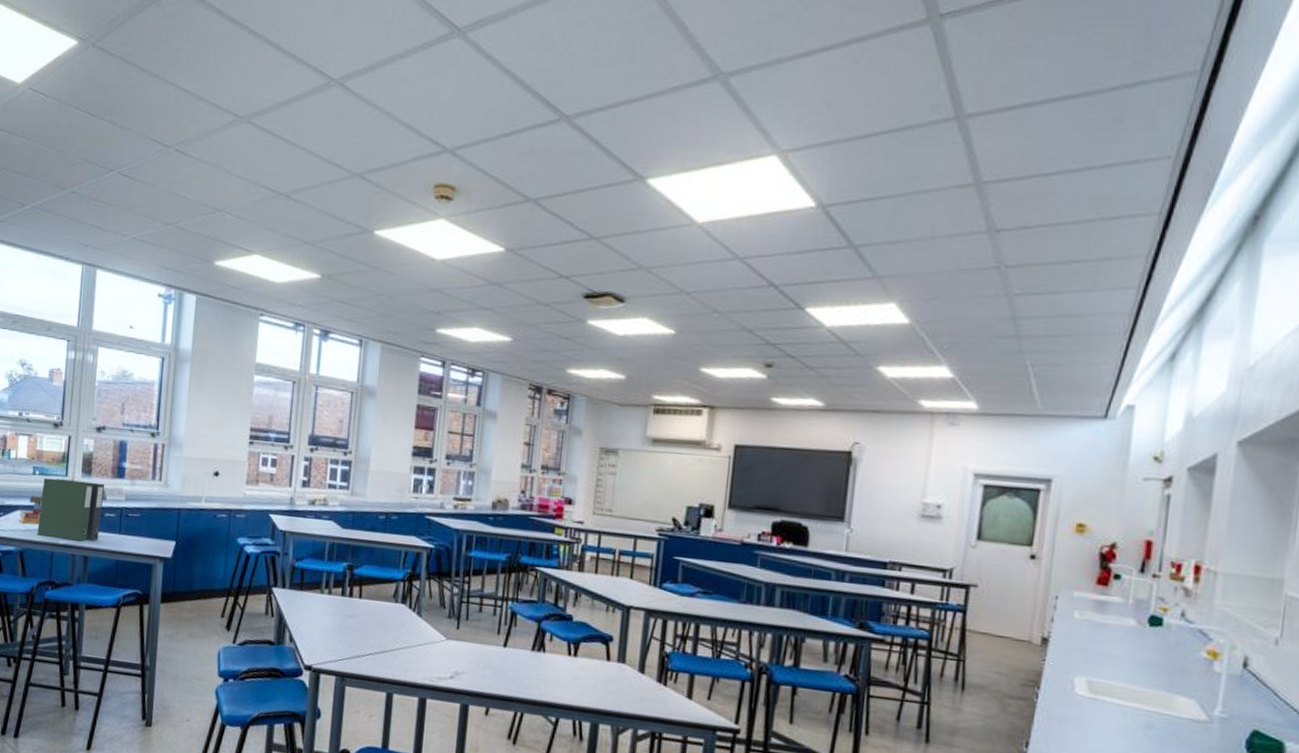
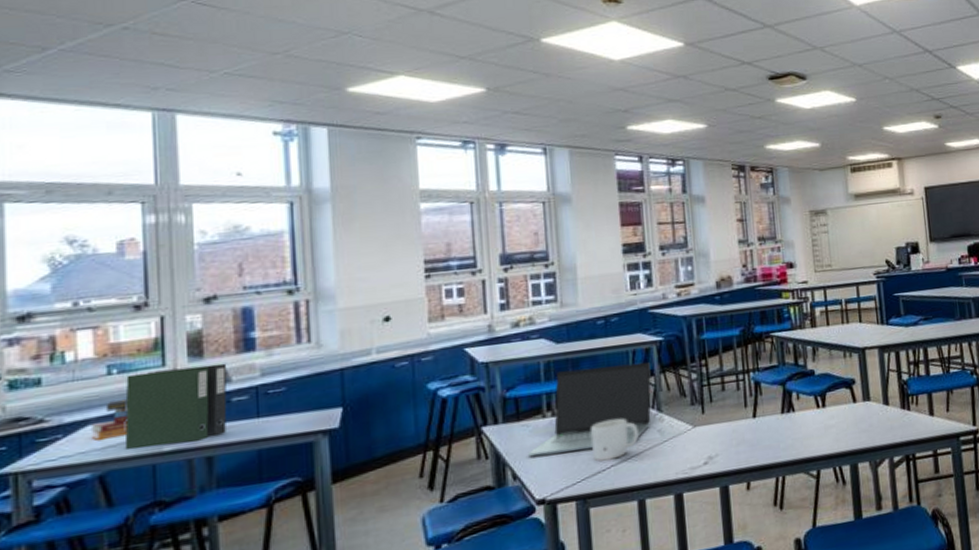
laptop: none [304,555,418,638] -> present [528,362,651,458]
mug: none [356,610,398,649] -> present [591,418,639,462]

